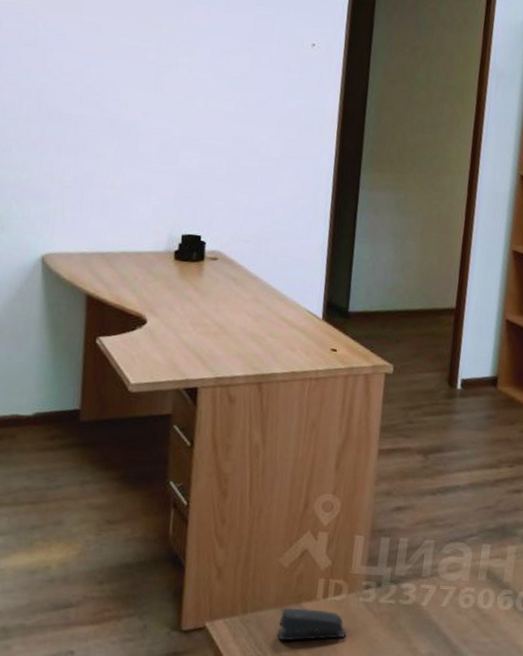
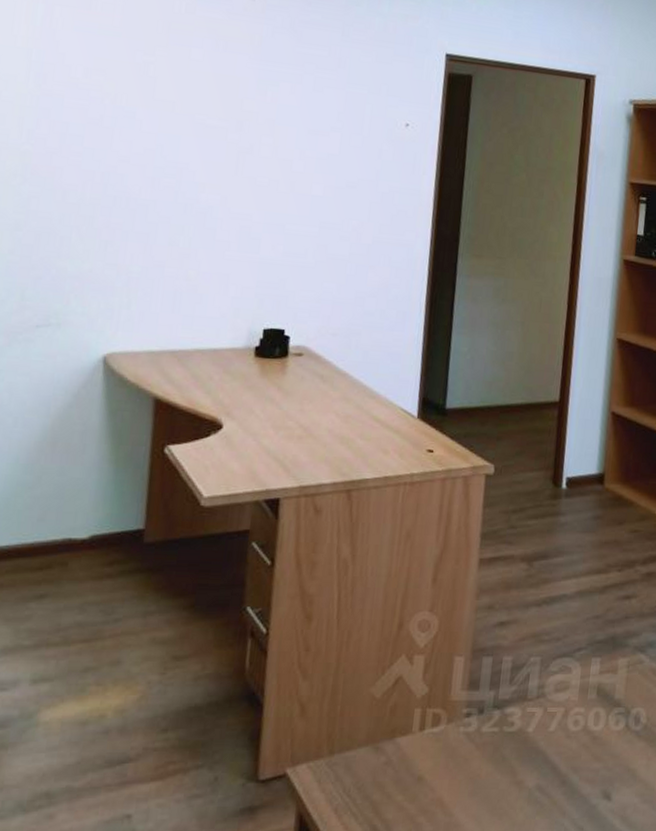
stapler: present [277,608,346,641] -> none [367,744,445,784]

